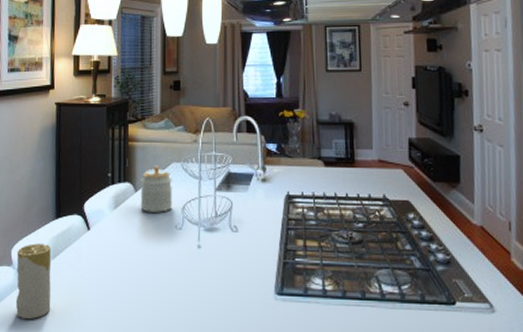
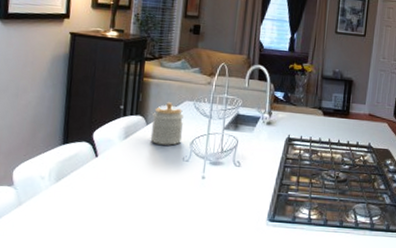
candle: present [15,243,51,319] -> none [15,166,56,236]

